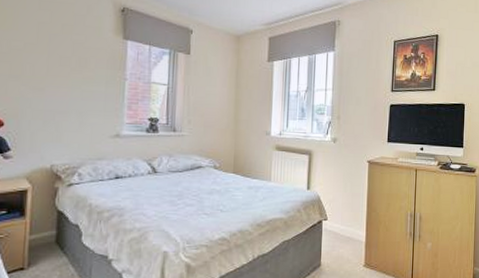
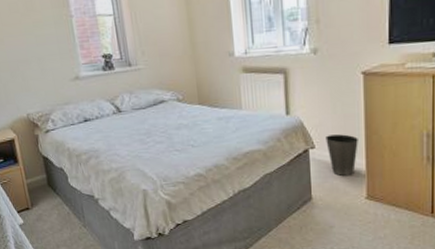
waste basket: none [336,210,361,245] -> present [325,134,358,176]

